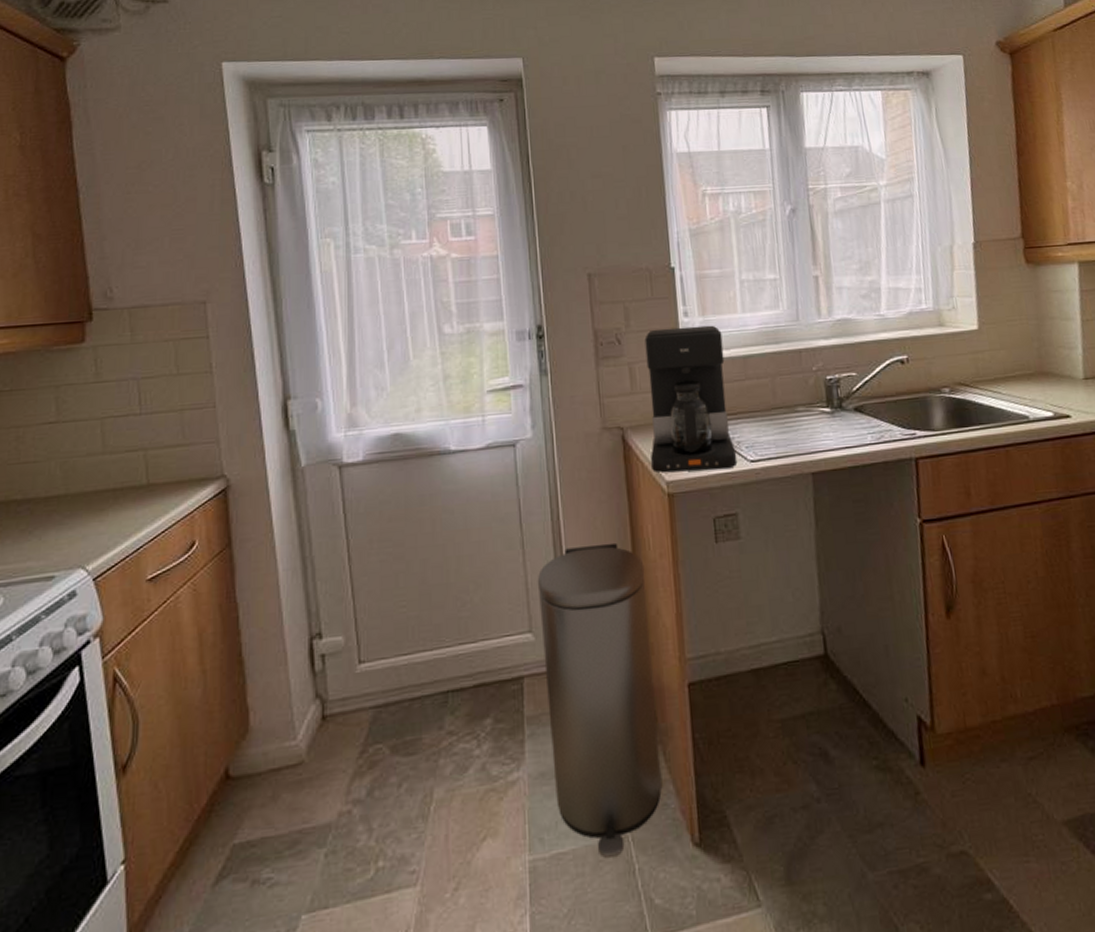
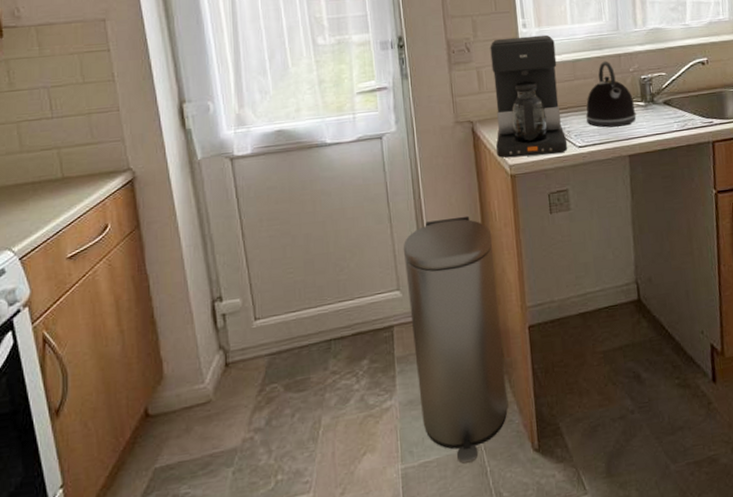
kettle: none [758,357,821,438] -> present [585,61,637,128]

